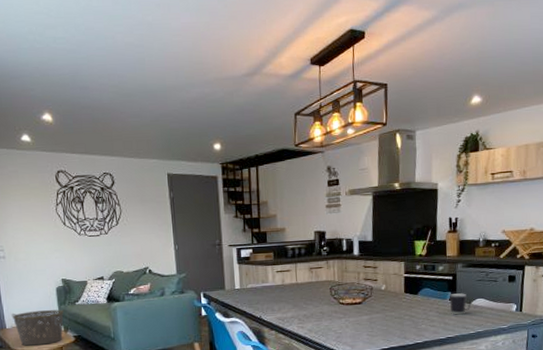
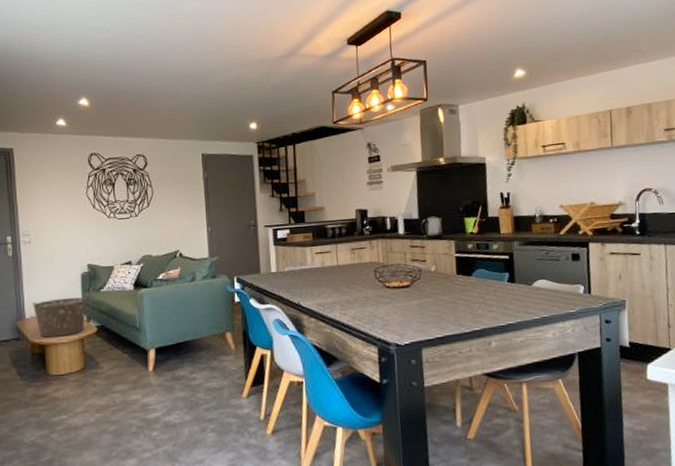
kettle: none [373,239,395,262] -> present [420,216,444,241]
mug: present [450,293,471,315] -> none [507,274,533,298]

